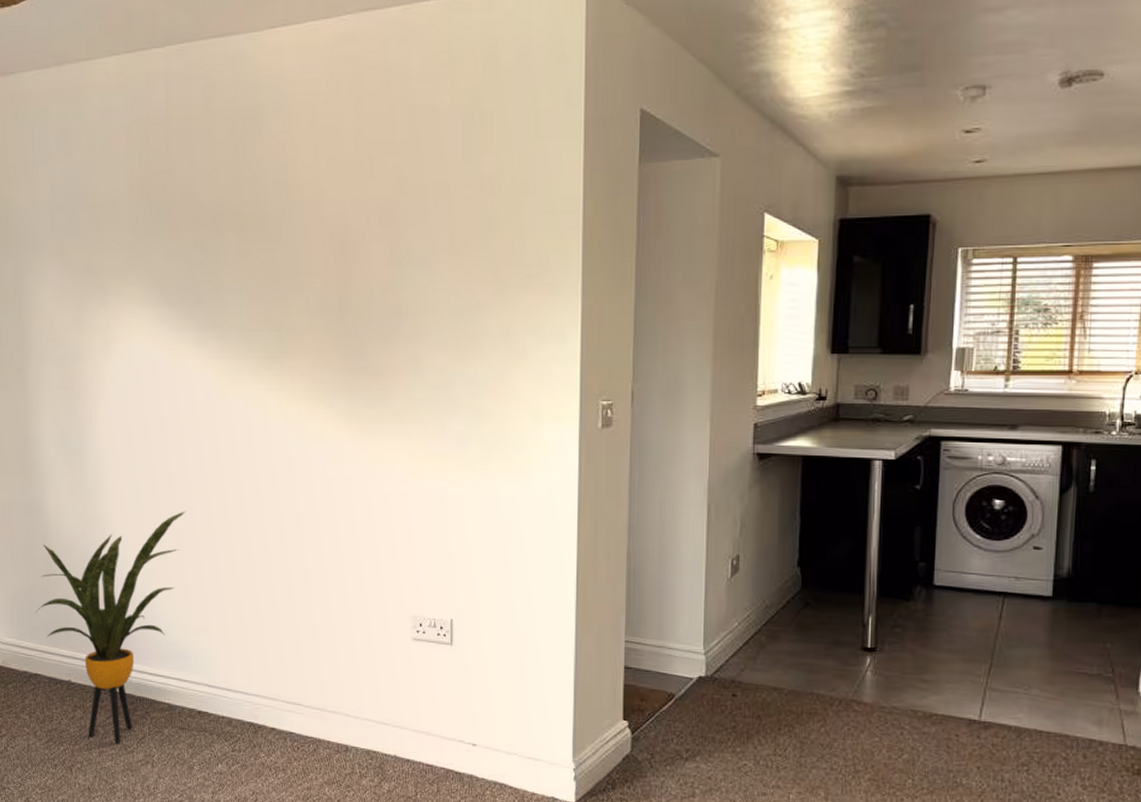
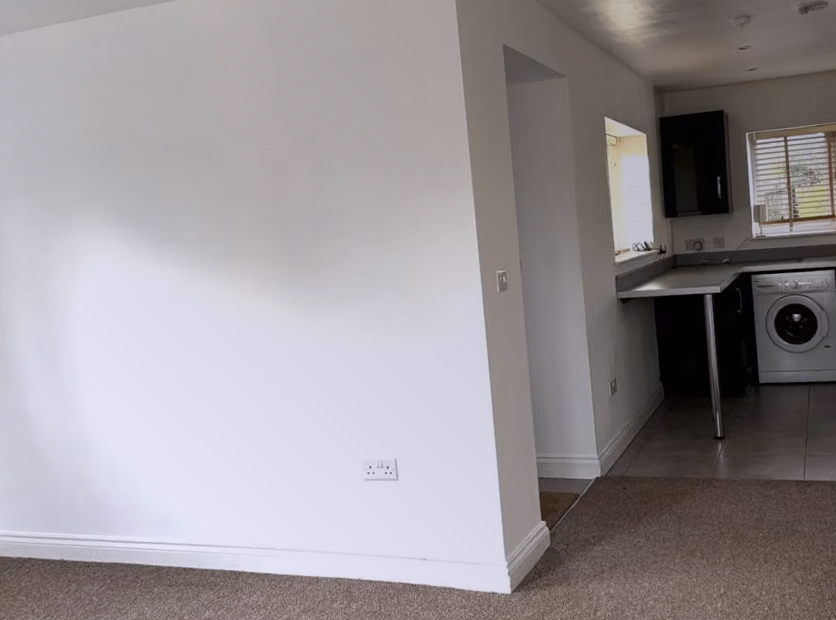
house plant: present [36,512,186,744] -> none [25,399,158,609]

